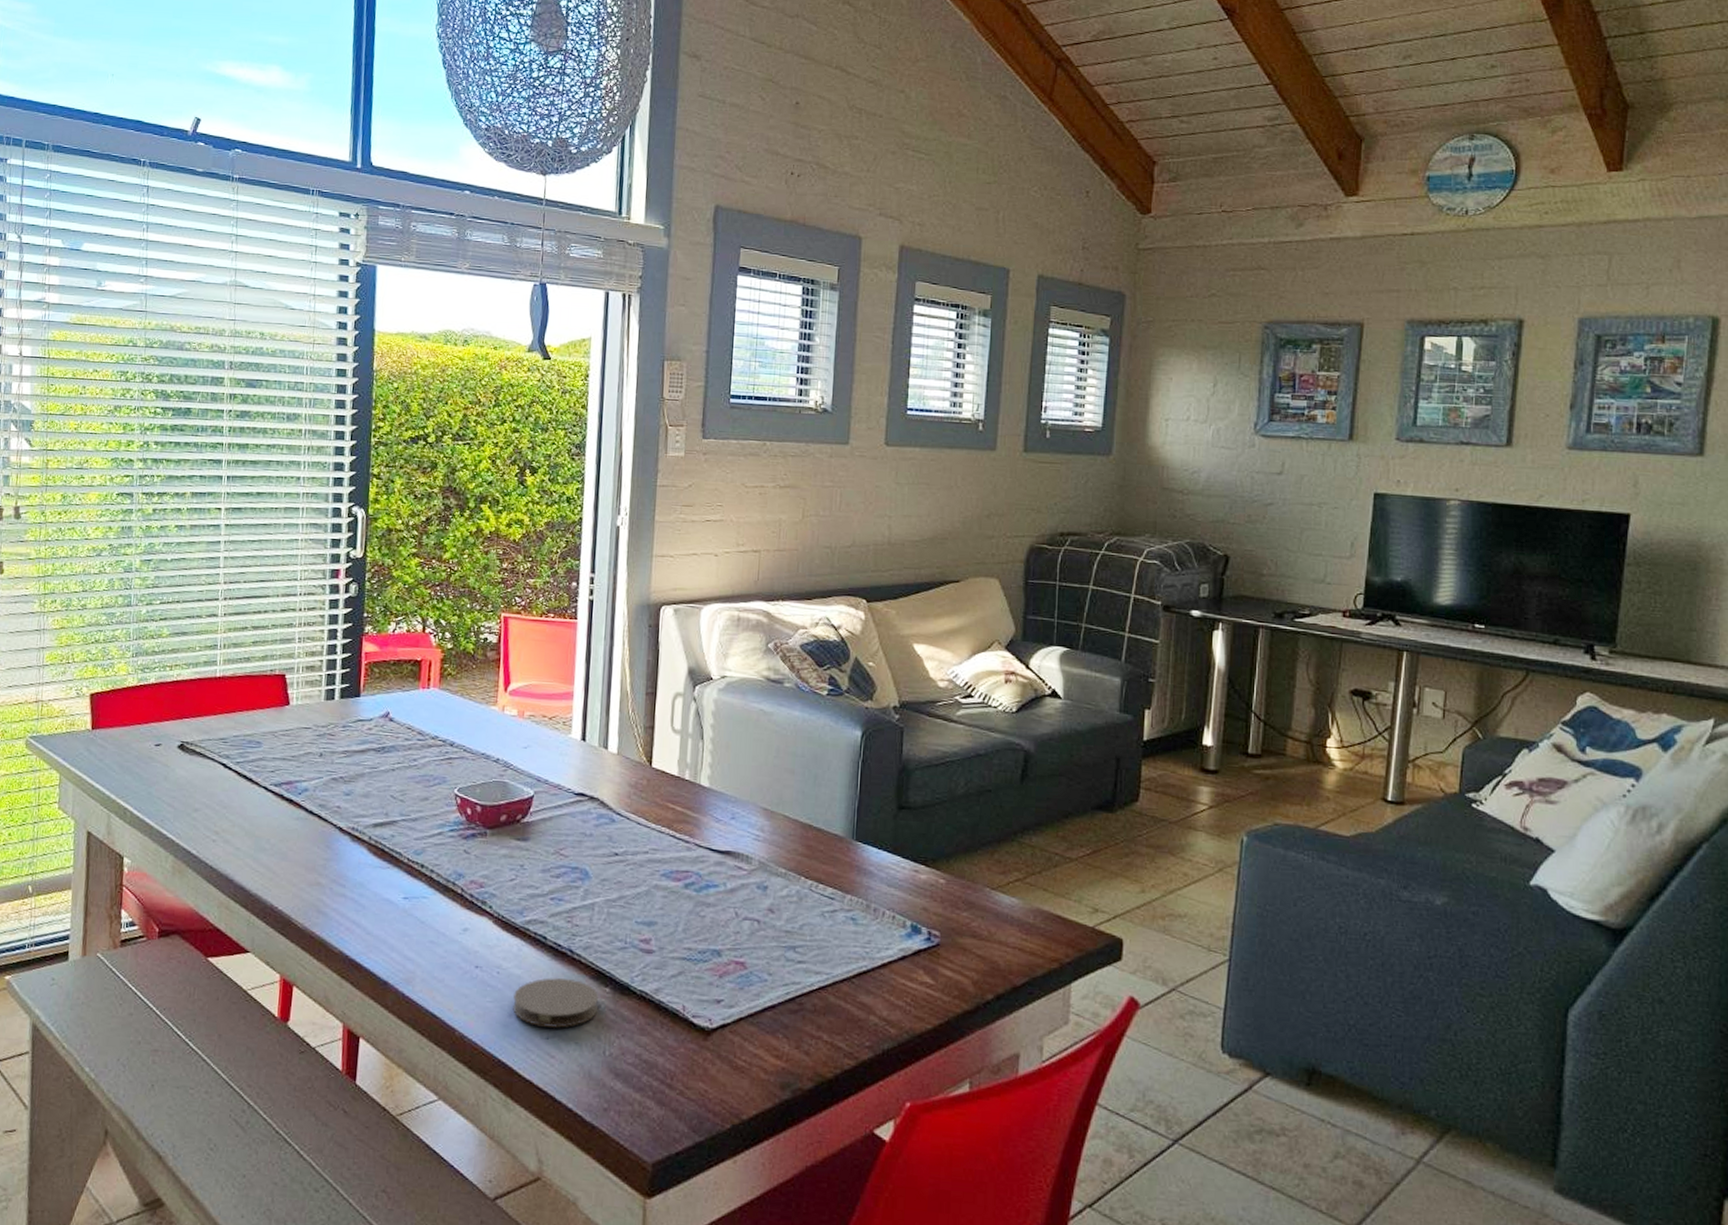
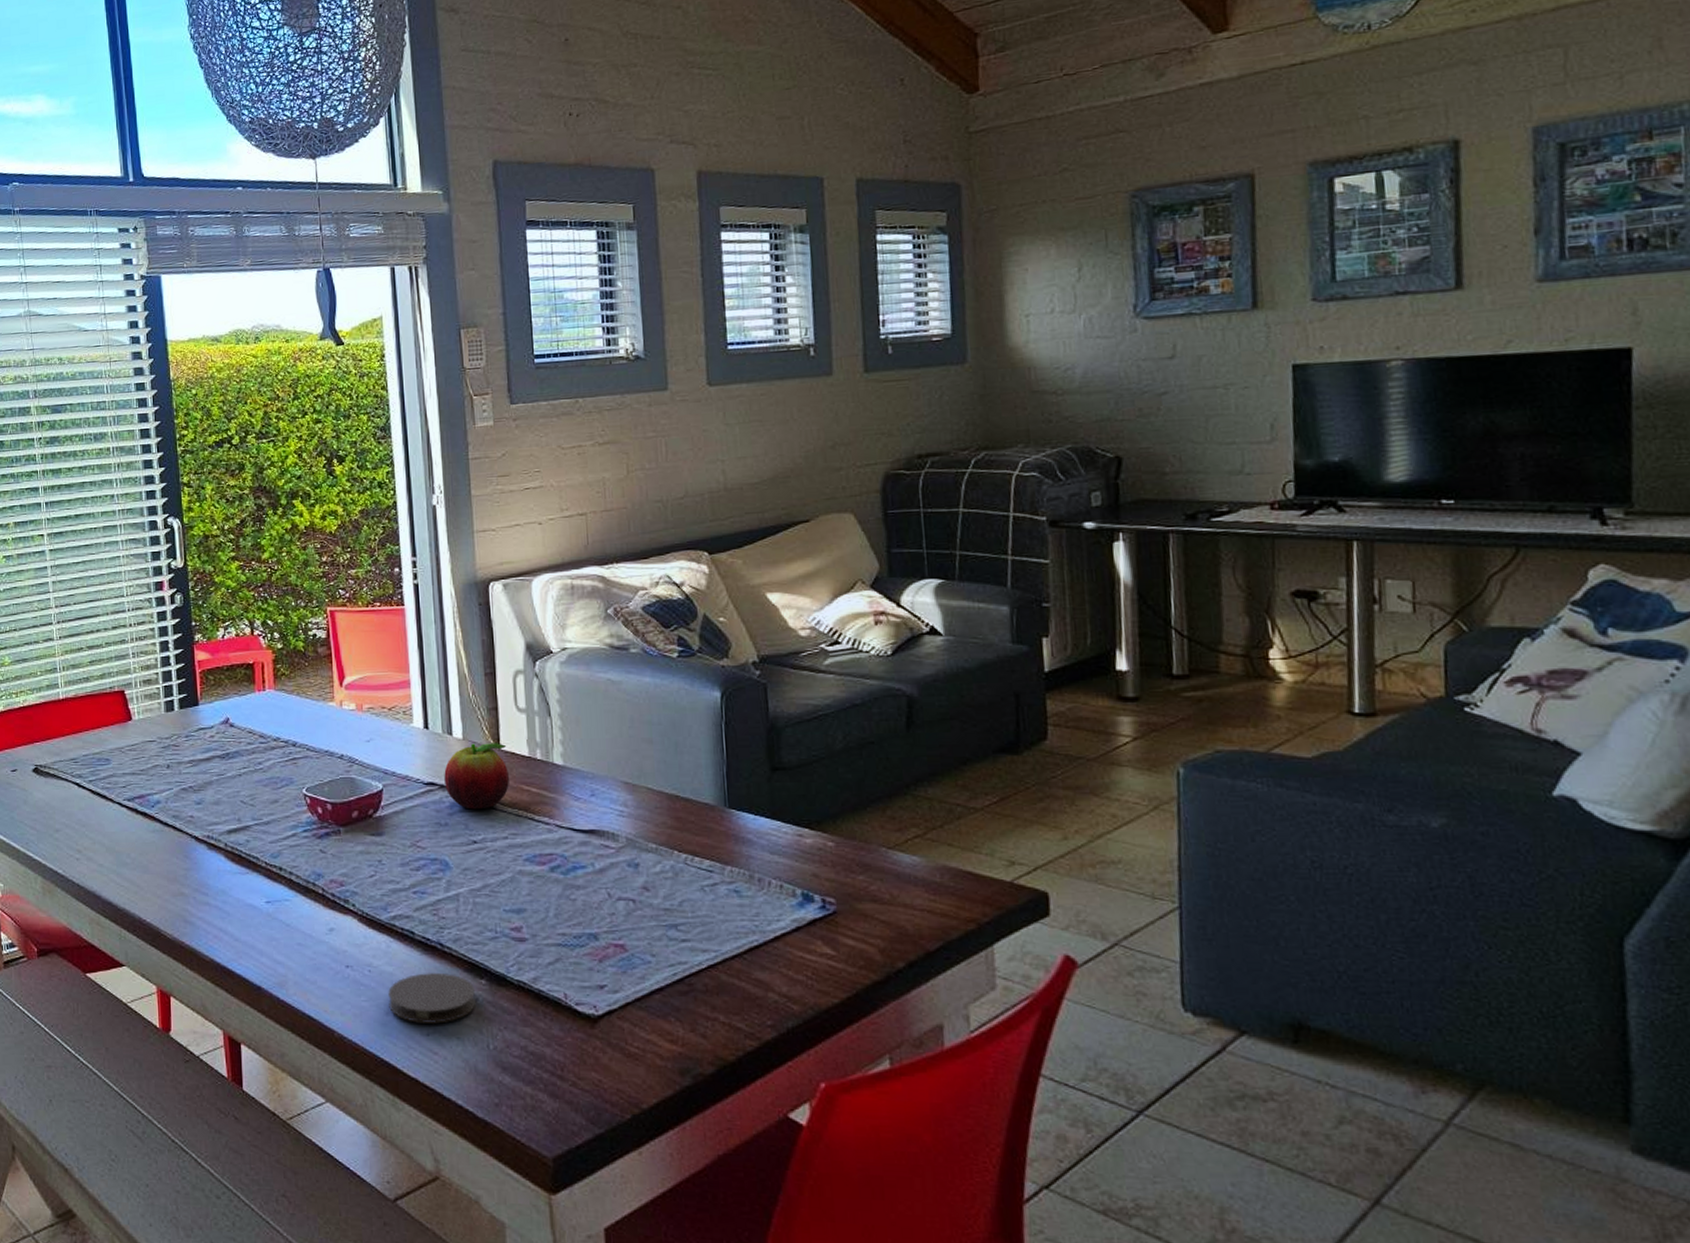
fruit: none [594,759,658,823] -> present [444,743,509,810]

